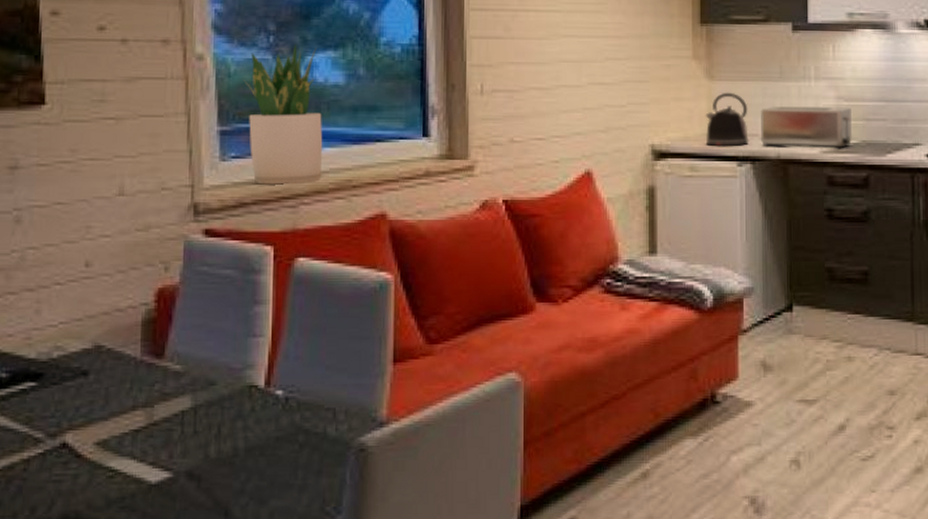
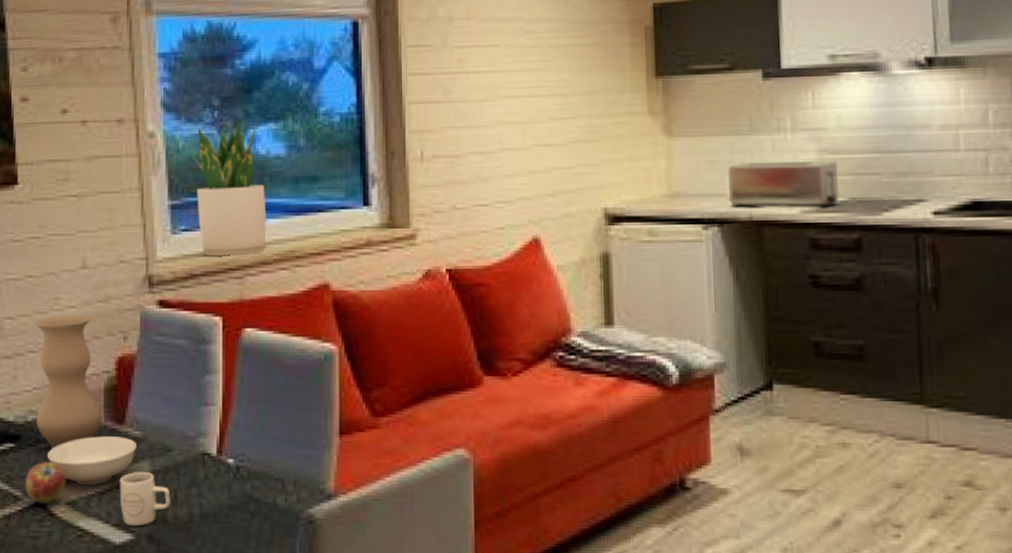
fruit: none [47,399,96,445] -> present [25,461,66,504]
vase: none [61,245,139,386] -> present [34,315,102,449]
bowl: none [74,371,178,423] -> present [46,436,138,485]
mug: none [156,406,214,464] -> present [119,471,171,527]
kettle: present [705,92,750,147] -> none [664,149,716,209]

